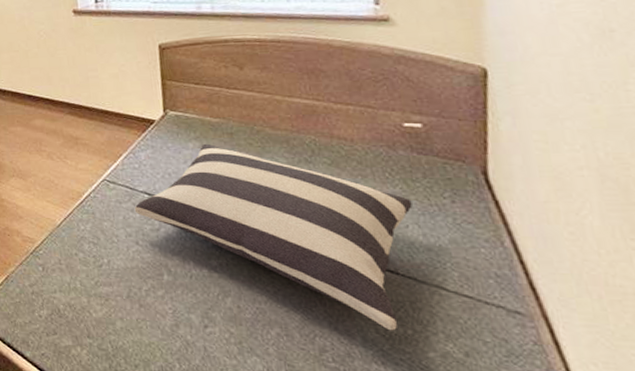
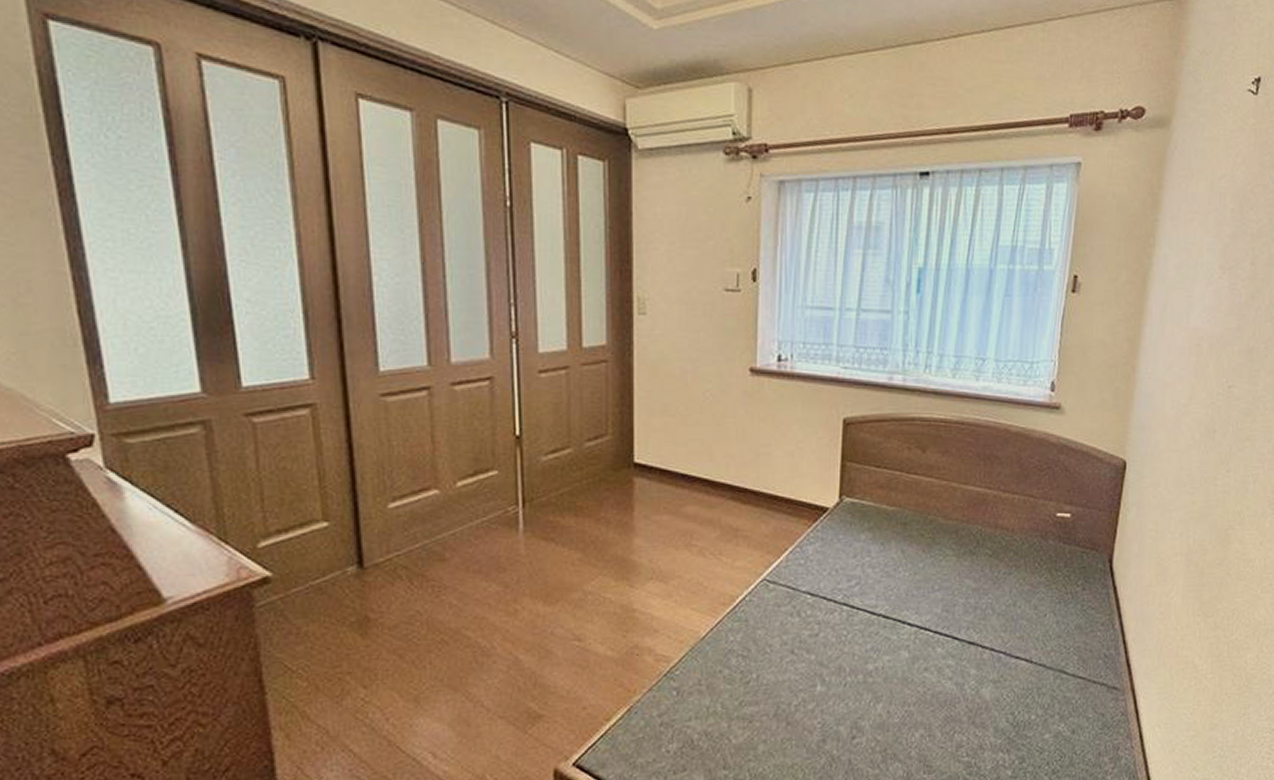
pillow: present [134,143,412,331] -> none [794,534,1052,718]

